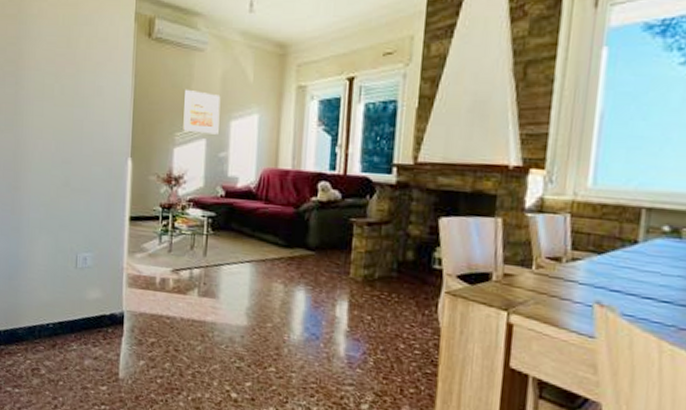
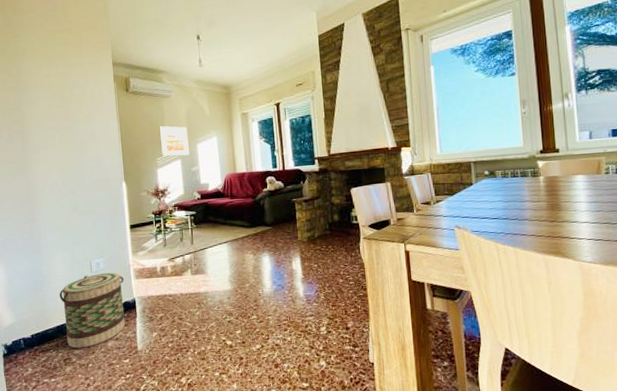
basket: none [35,270,114,361] -> present [59,272,126,349]

